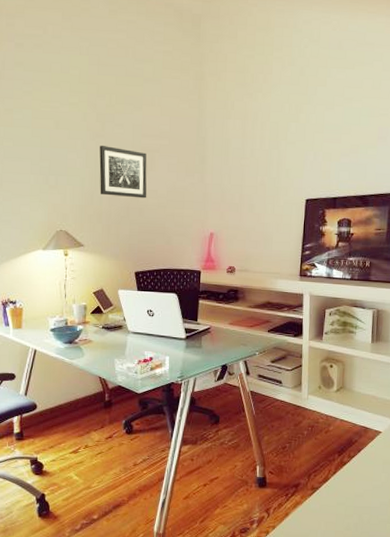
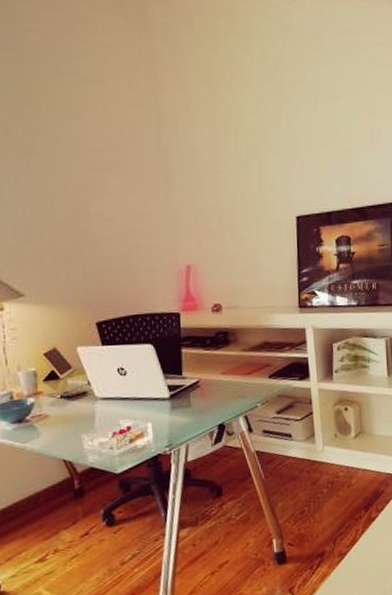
wall art: present [99,145,147,199] -> none [32,165,102,230]

